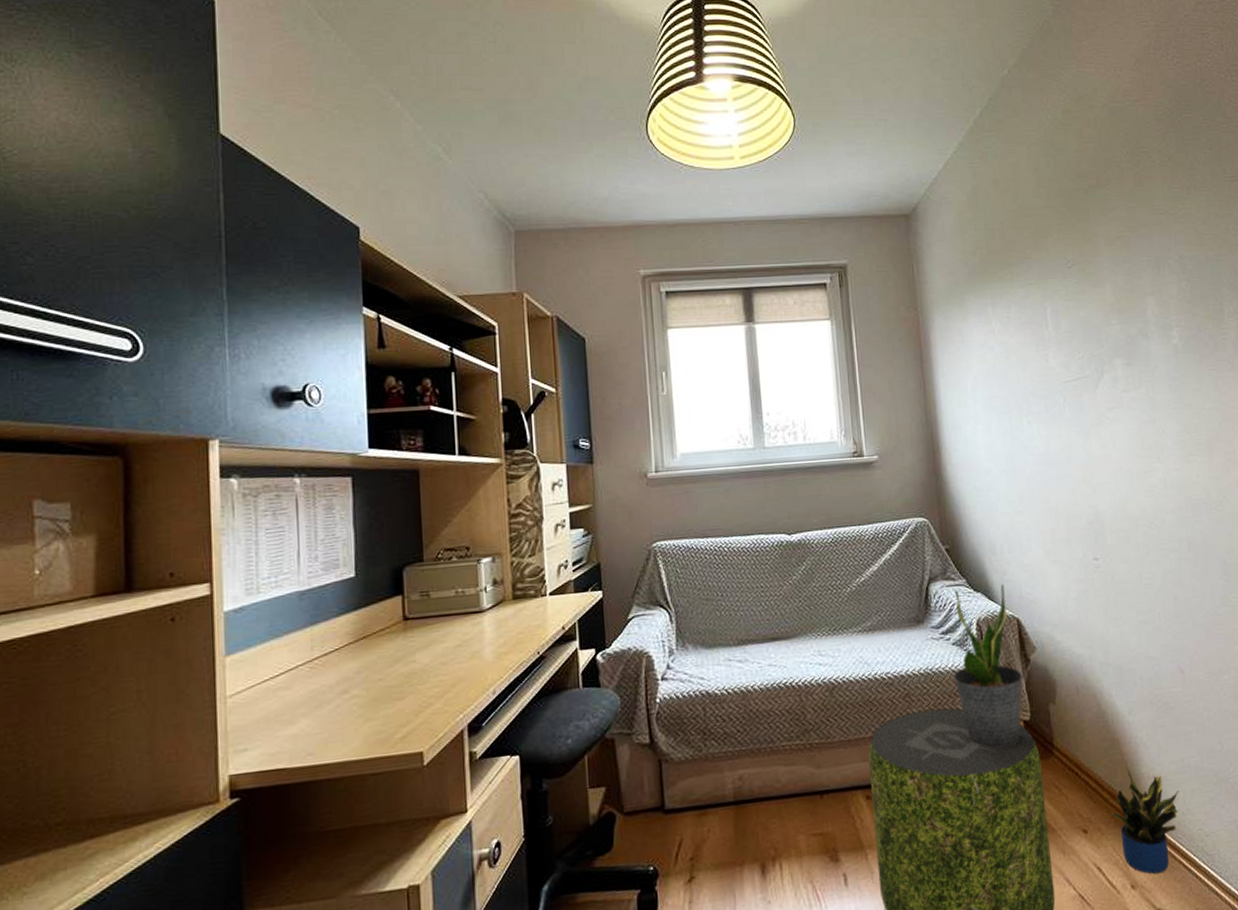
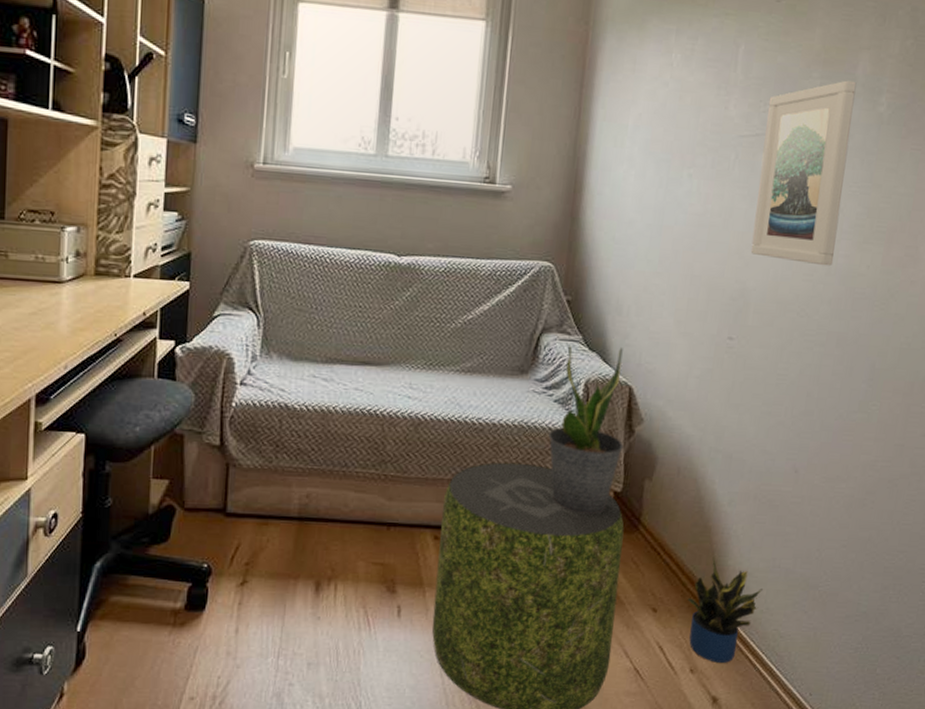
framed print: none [1081,322,1168,482] -> present [750,80,857,266]

